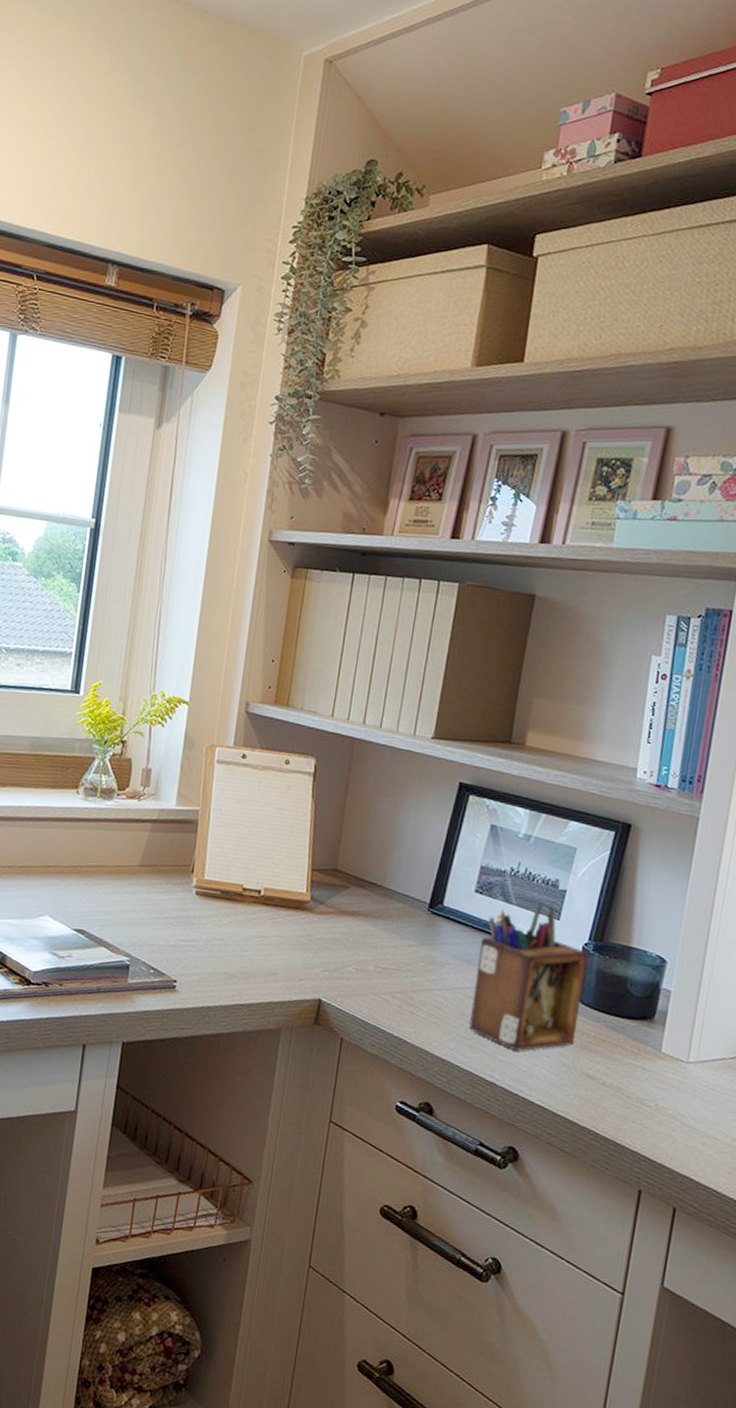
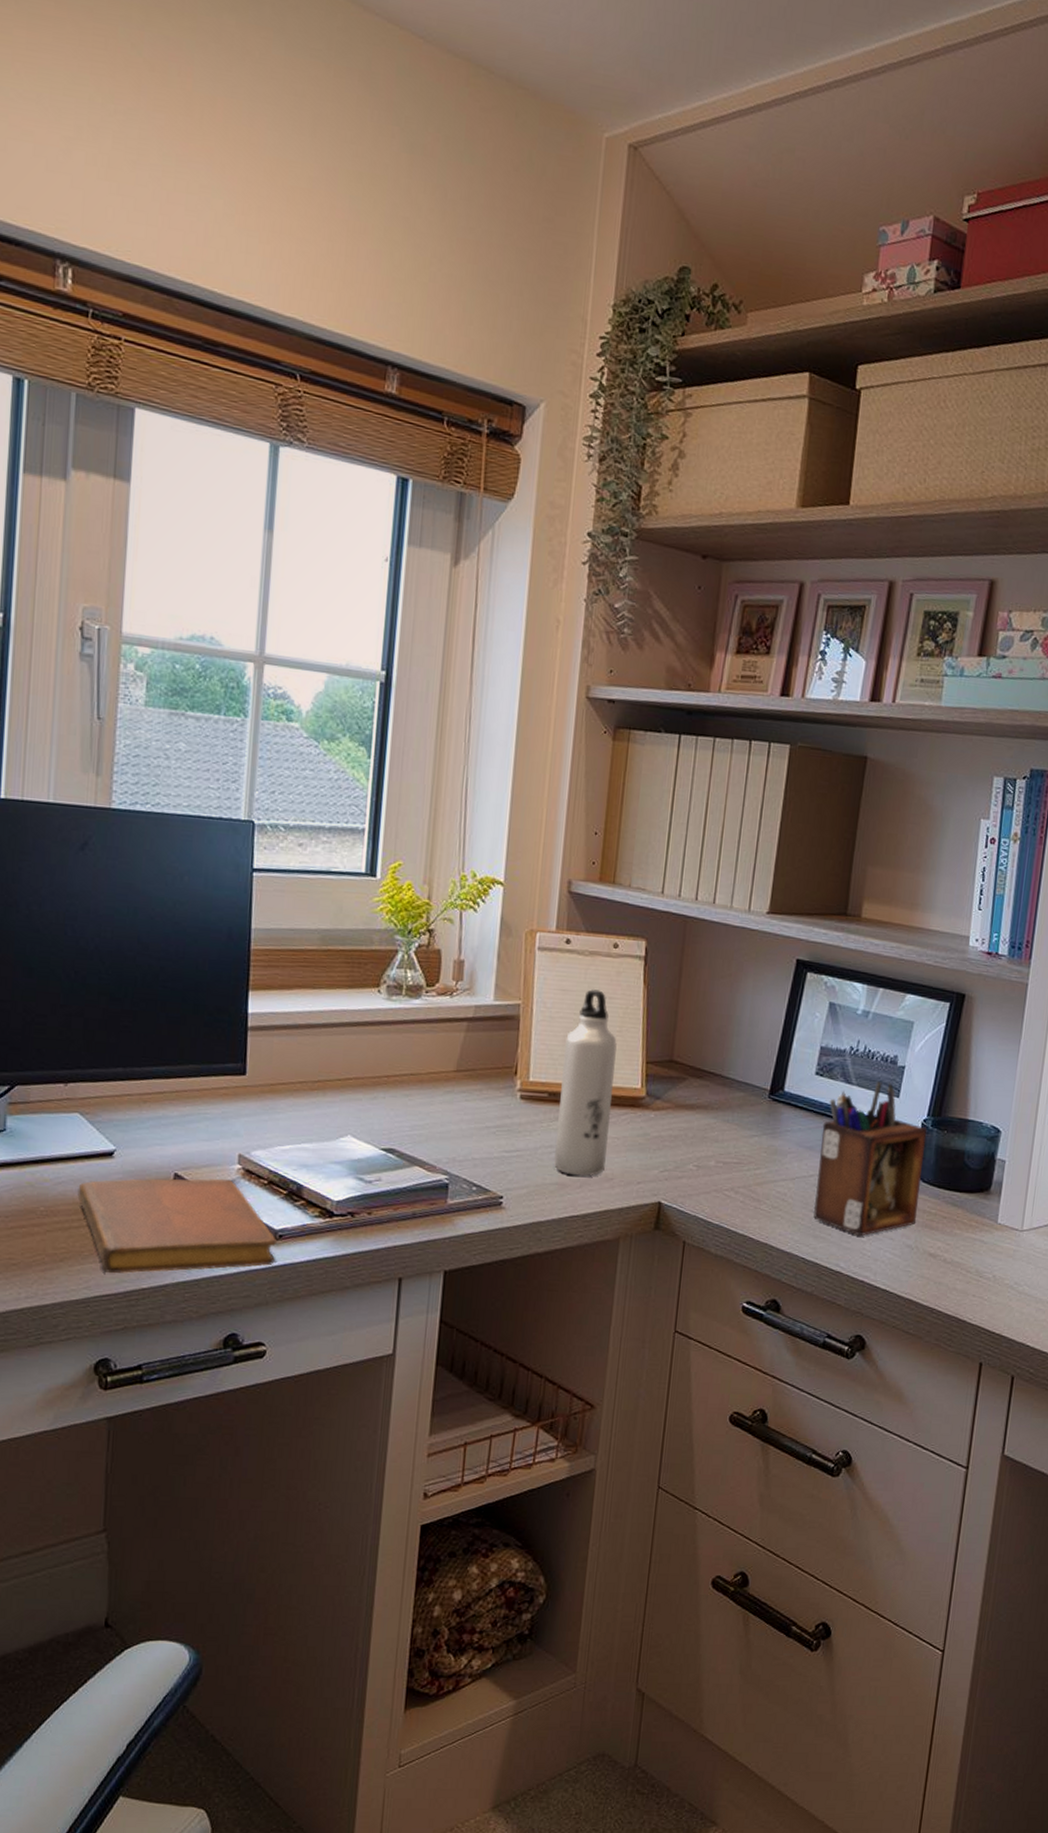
water bottle: none [223,800,285,969] -> present [553,989,617,1176]

